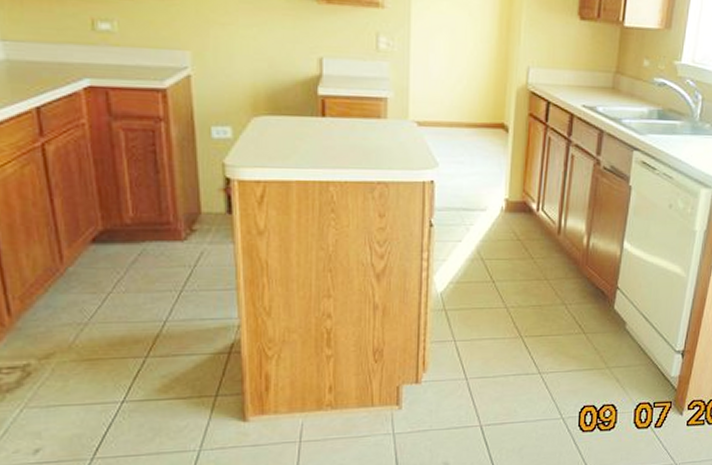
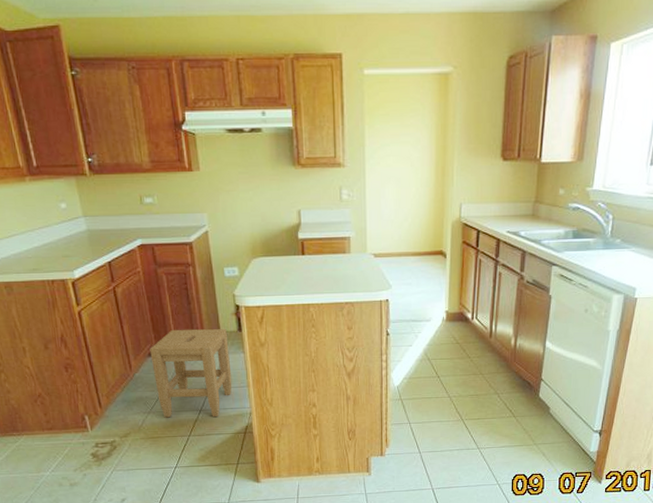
stool: none [93,207,215,332] -> present [150,329,232,418]

